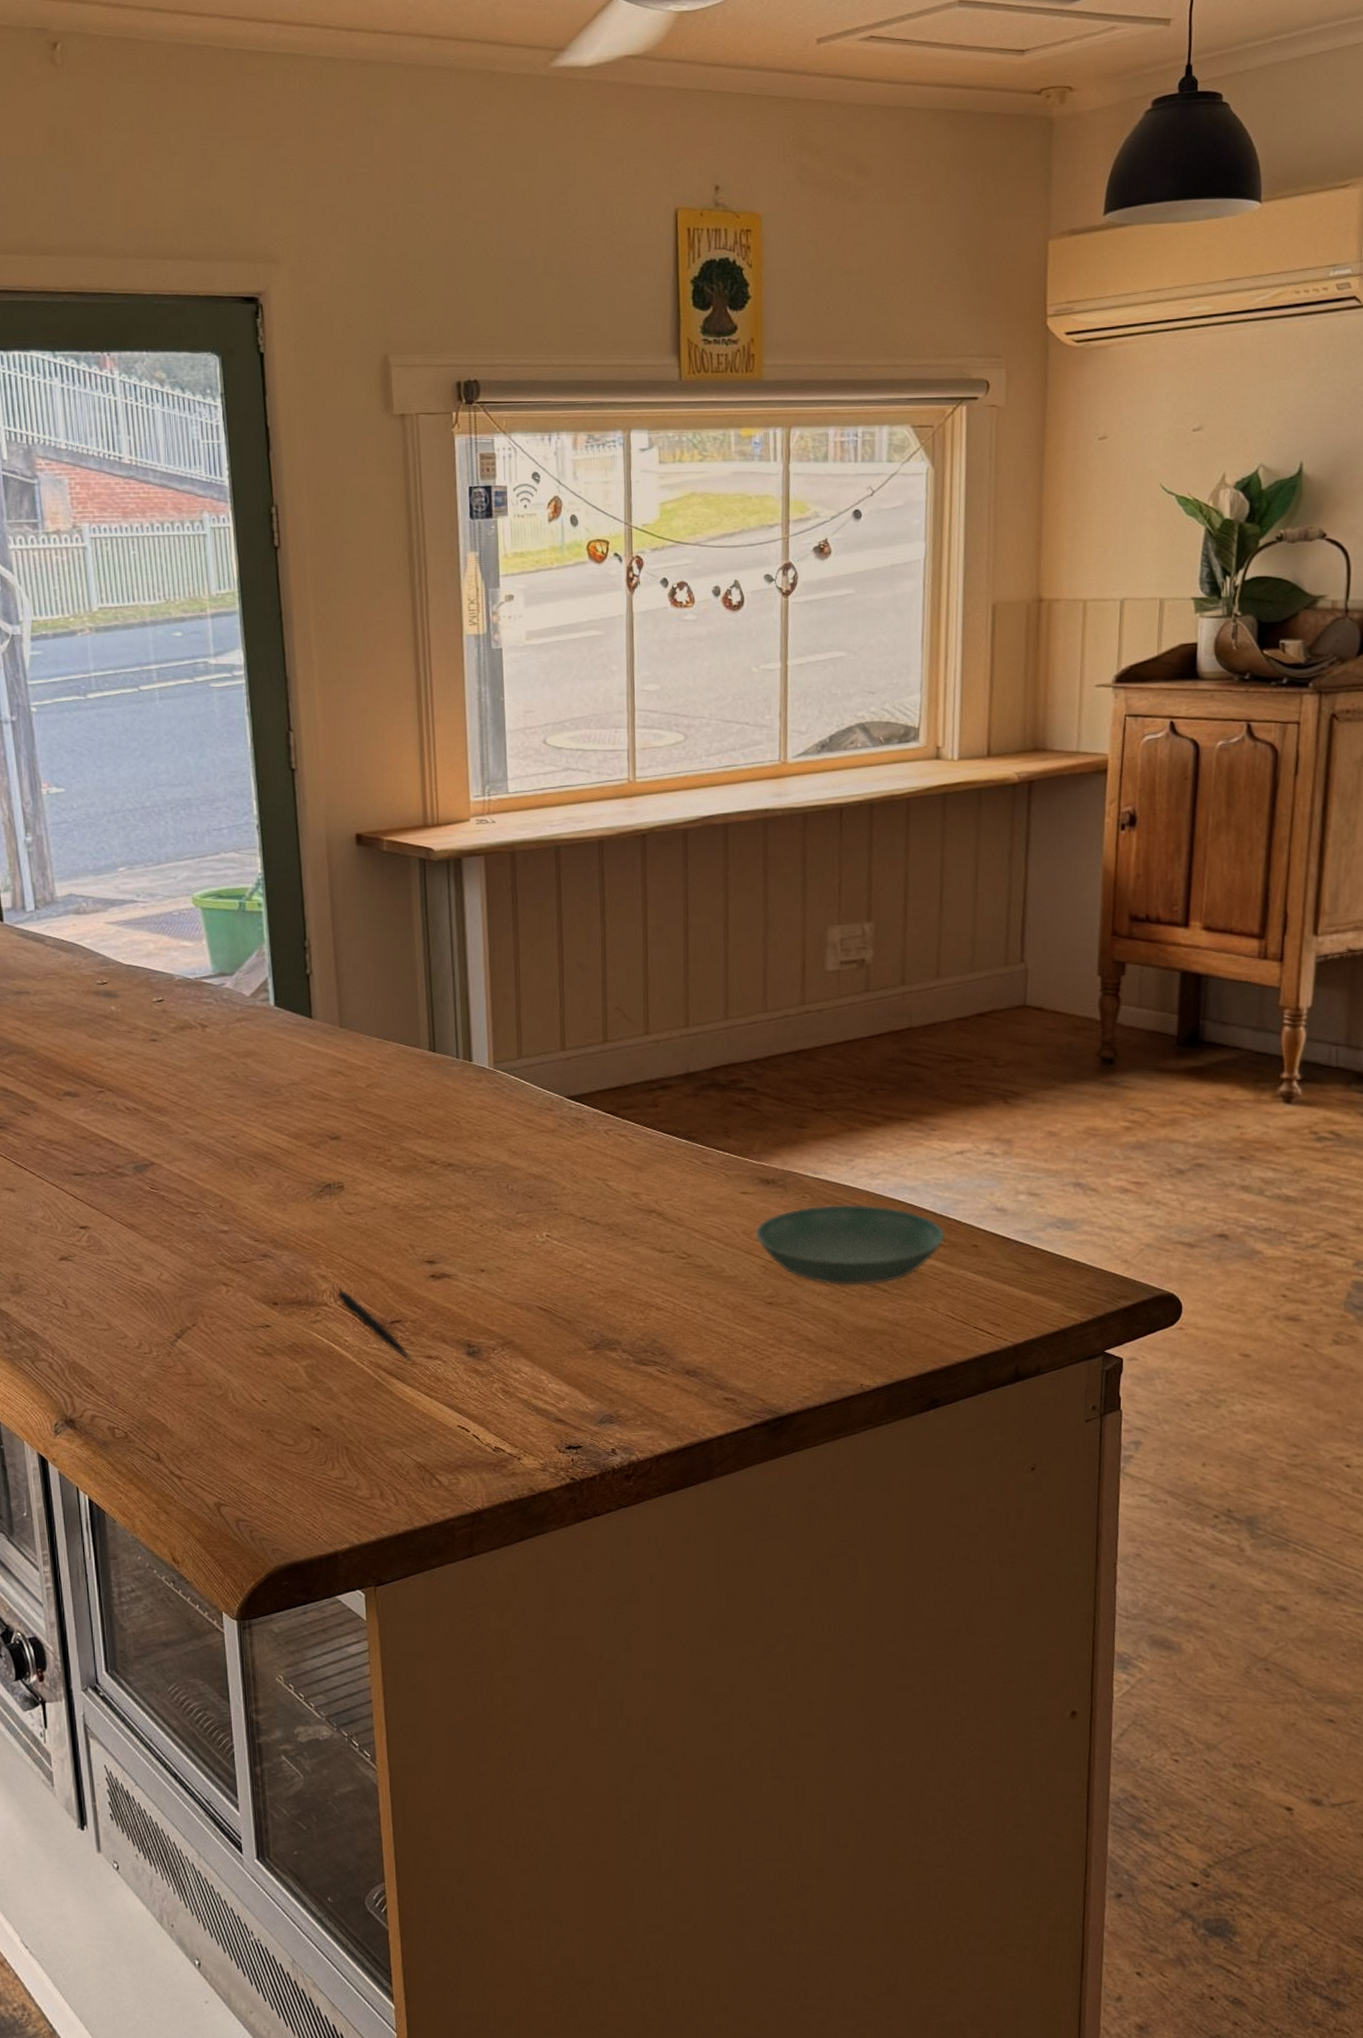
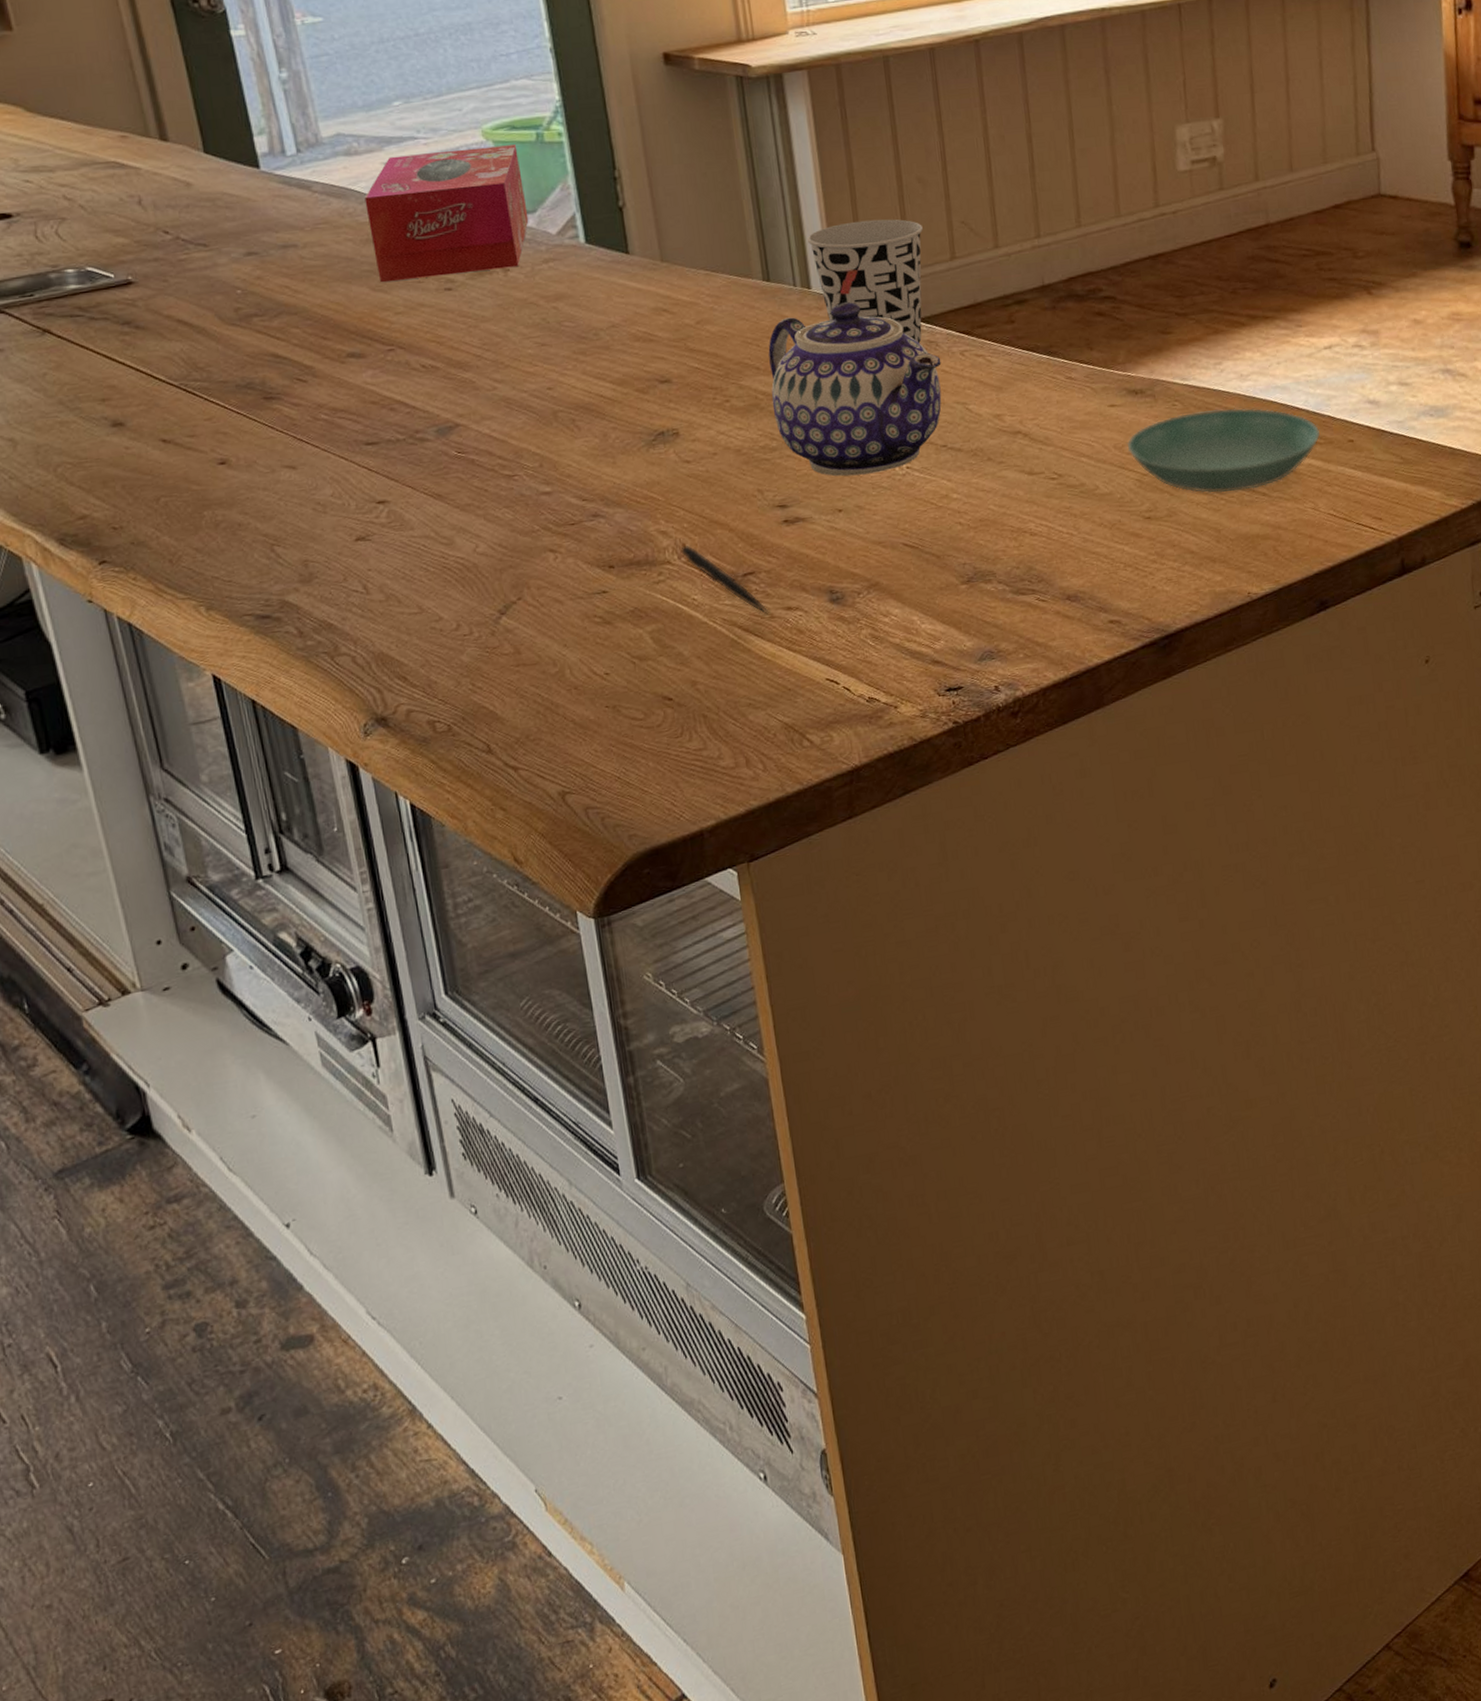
tissue box: none [88,912,227,1031] -> present [364,145,529,283]
teapot: none [429,1075,586,1239] -> present [768,301,942,476]
cup: none [472,1000,579,1120] -> present [806,219,923,343]

